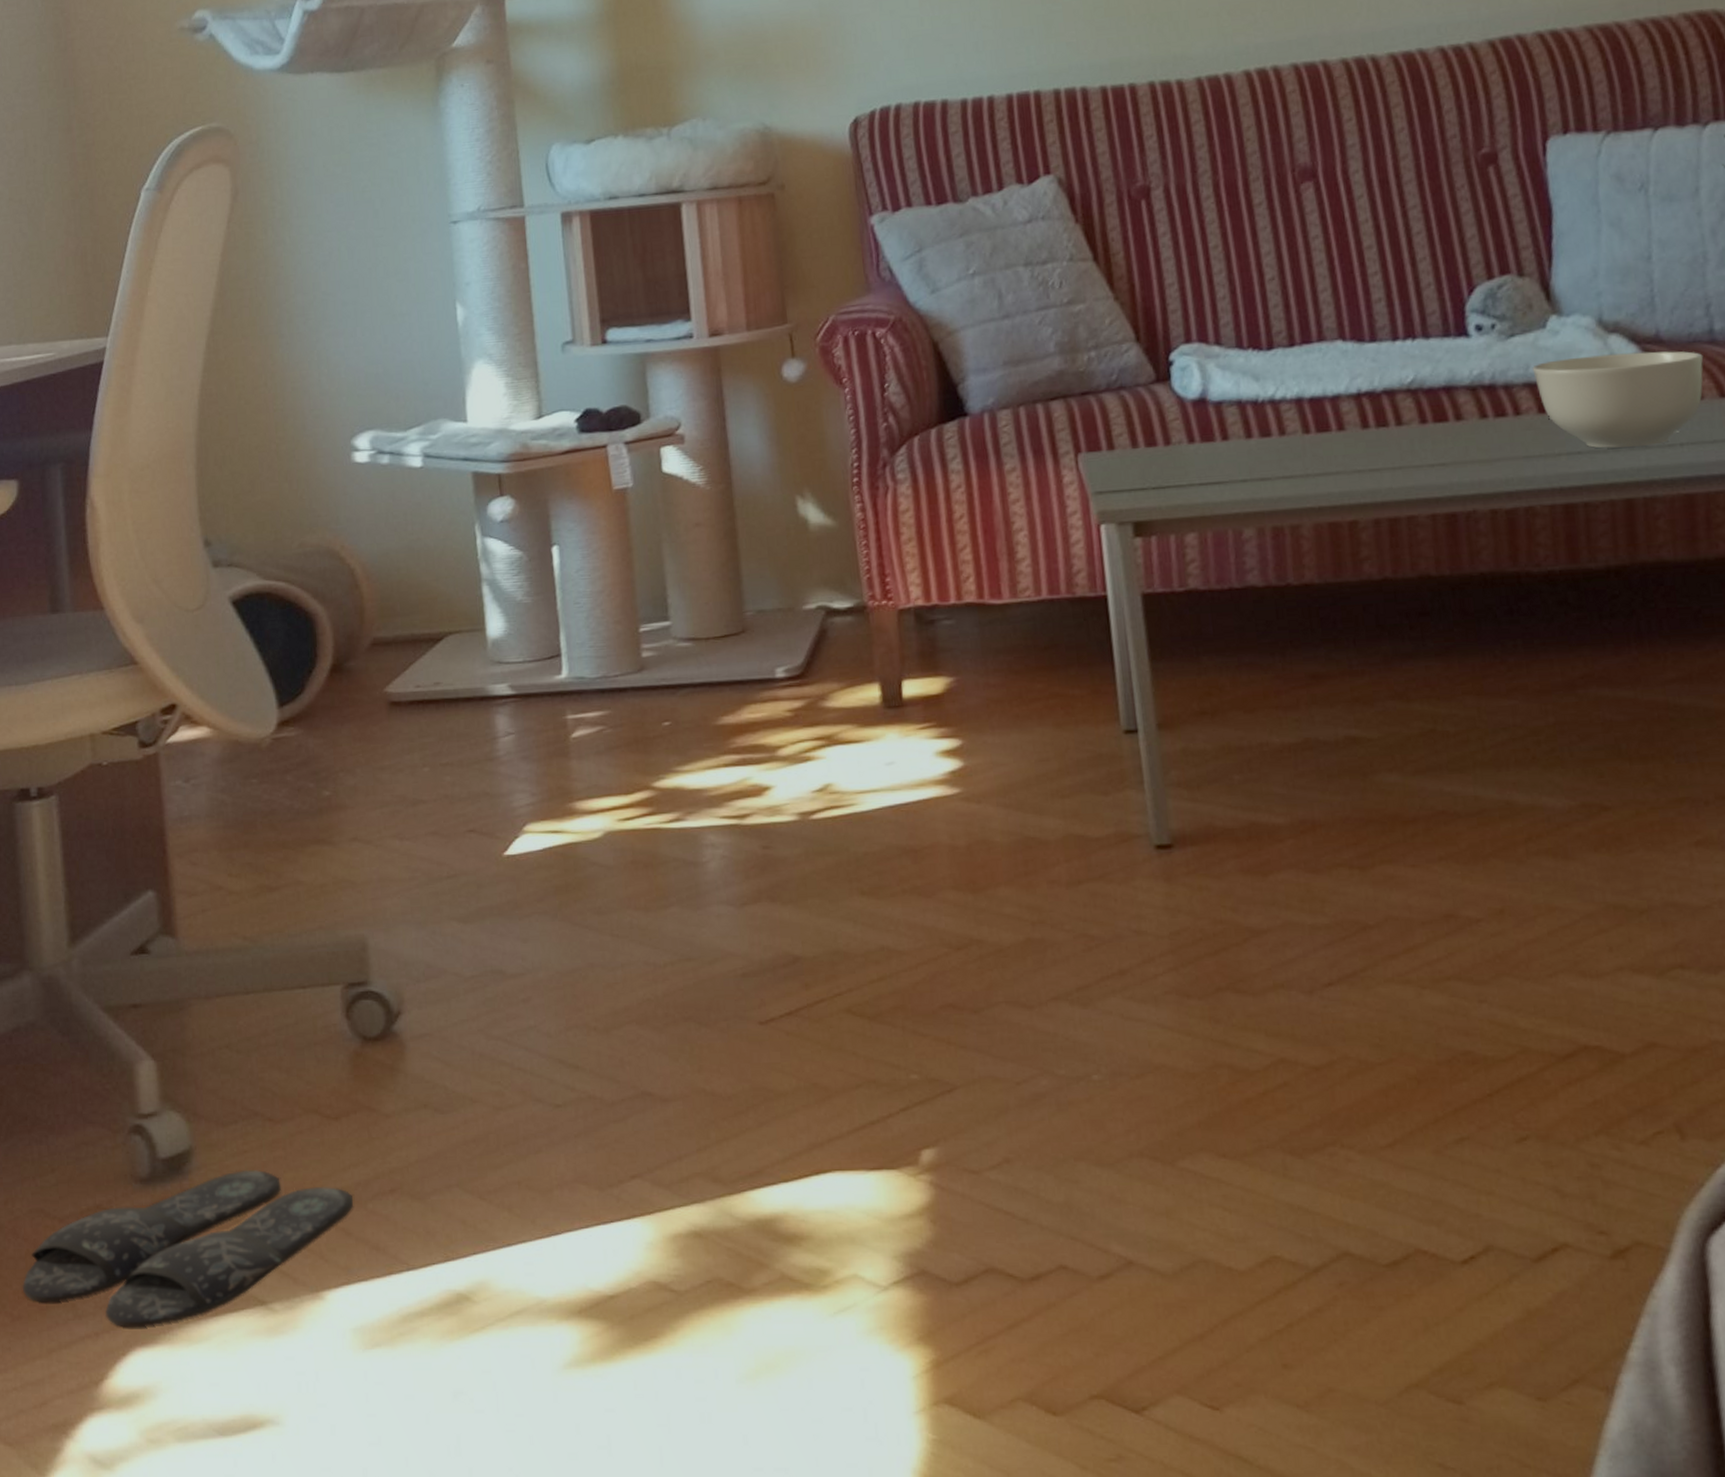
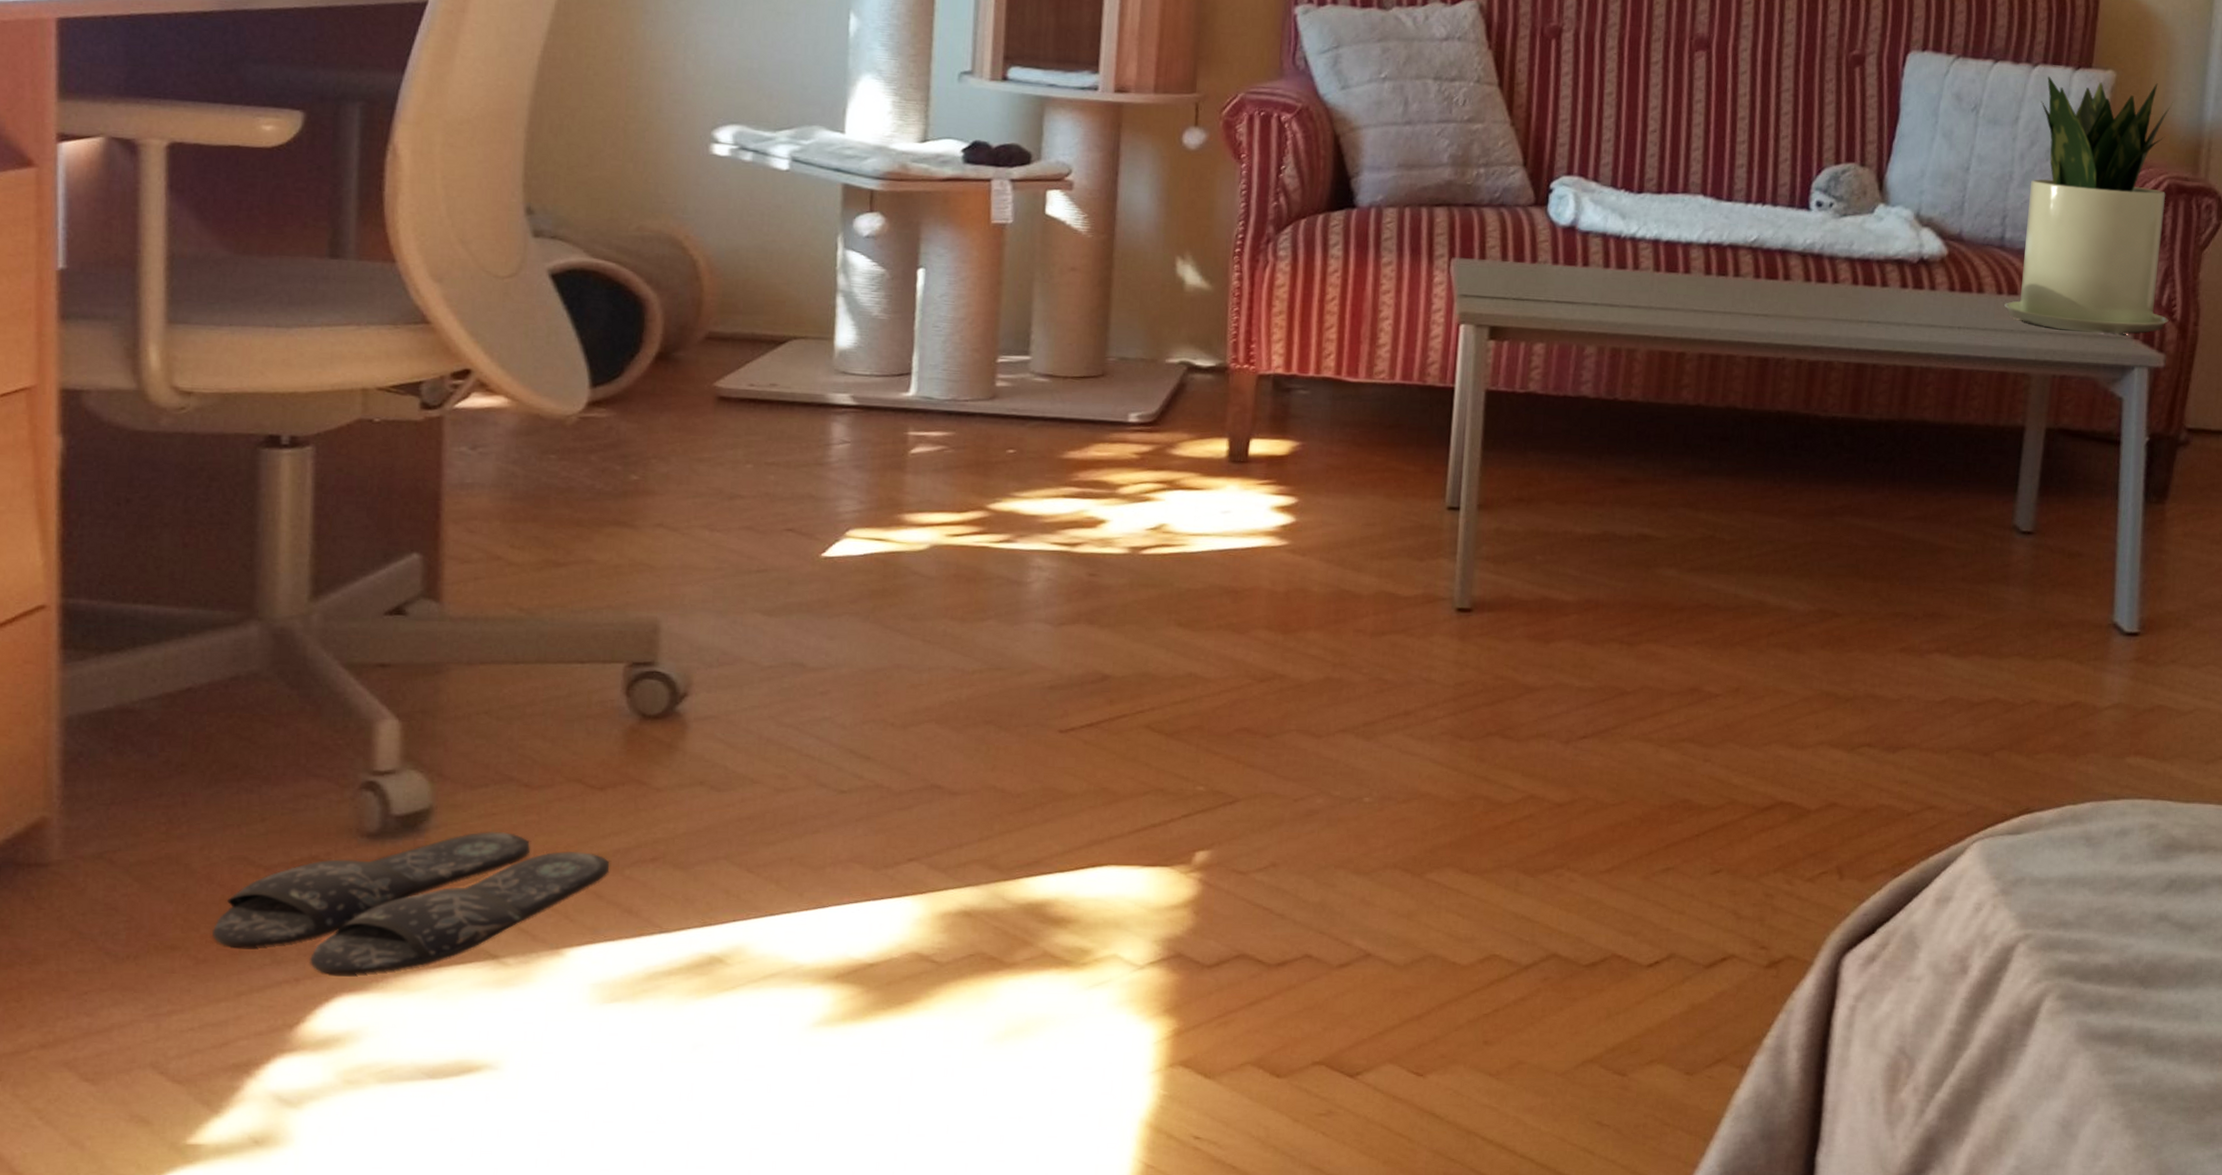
bowl: present [1532,351,1704,449] -> none [1855,242,1992,325]

